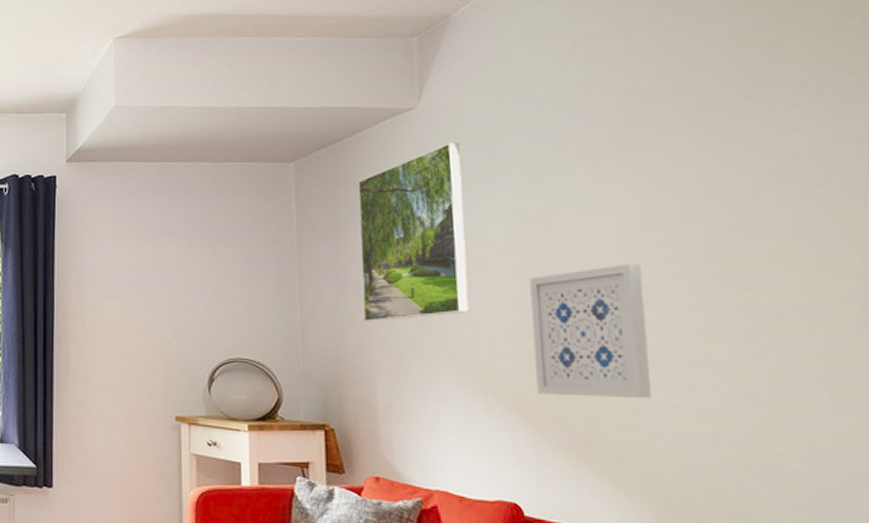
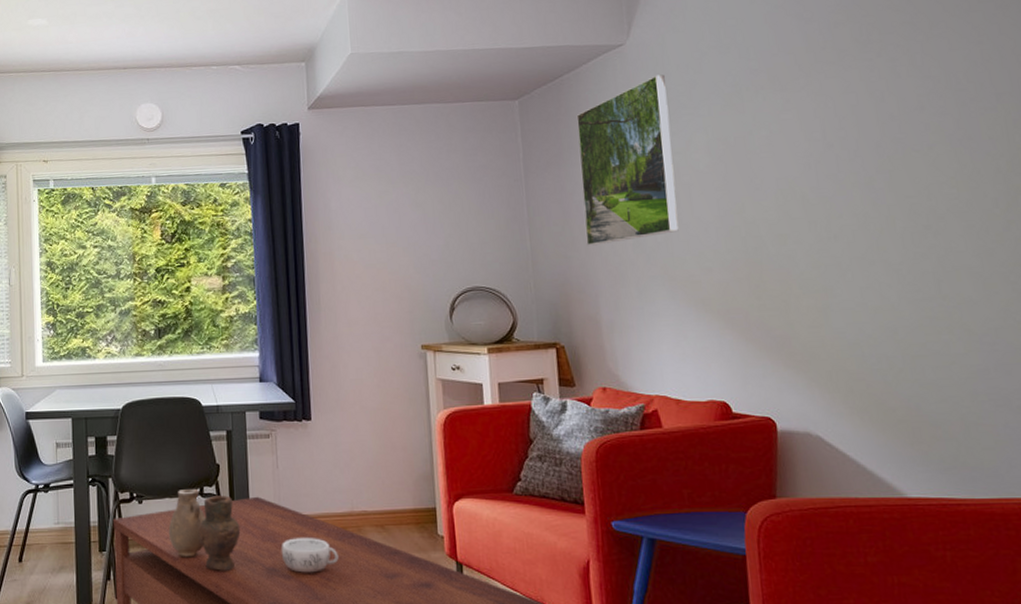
wall art: present [529,264,652,399] -> none [730,179,837,302]

